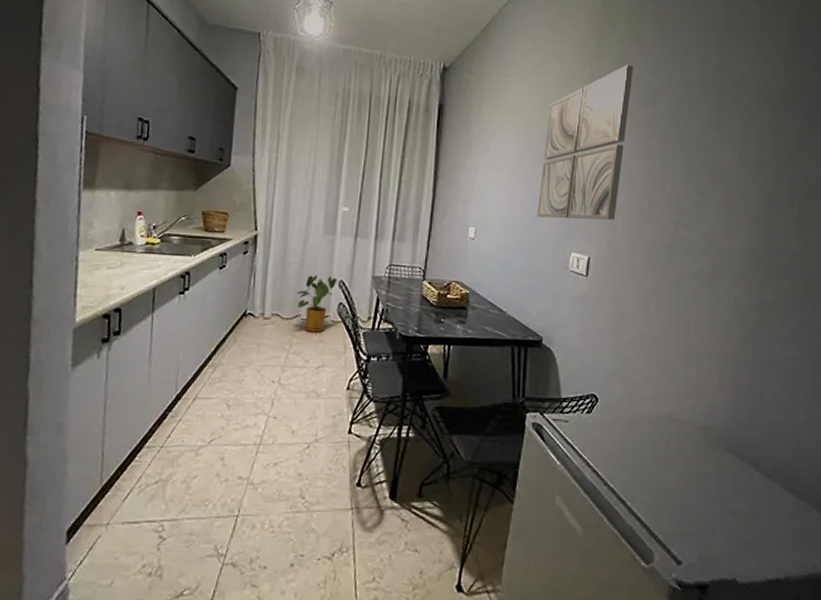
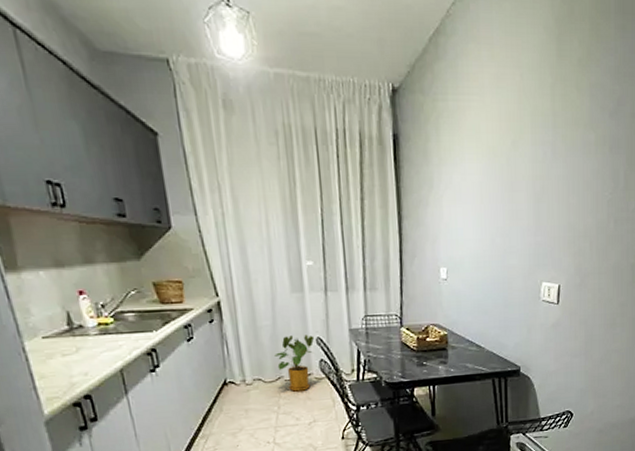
wall art: present [537,64,634,221] -> none [506,70,597,250]

